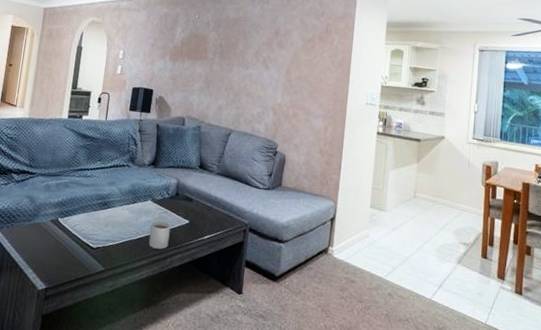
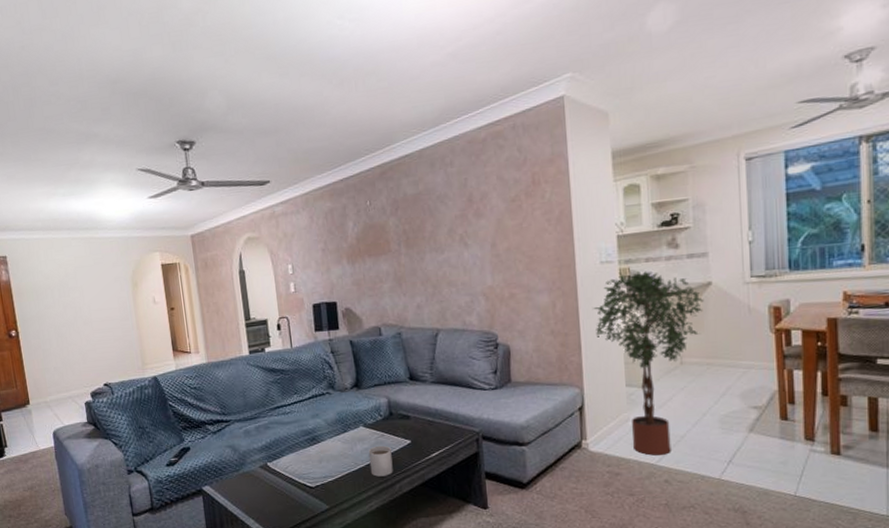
potted tree: none [354,116,438,271] -> present [593,270,705,456]

